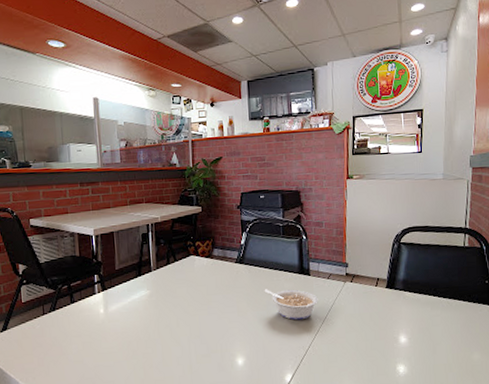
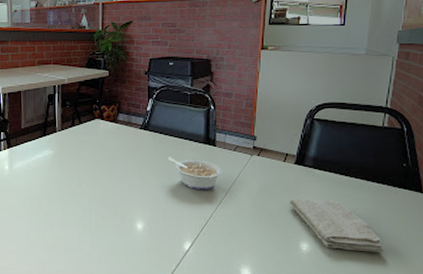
washcloth: none [383,321,475,369] -> present [289,198,384,252]

